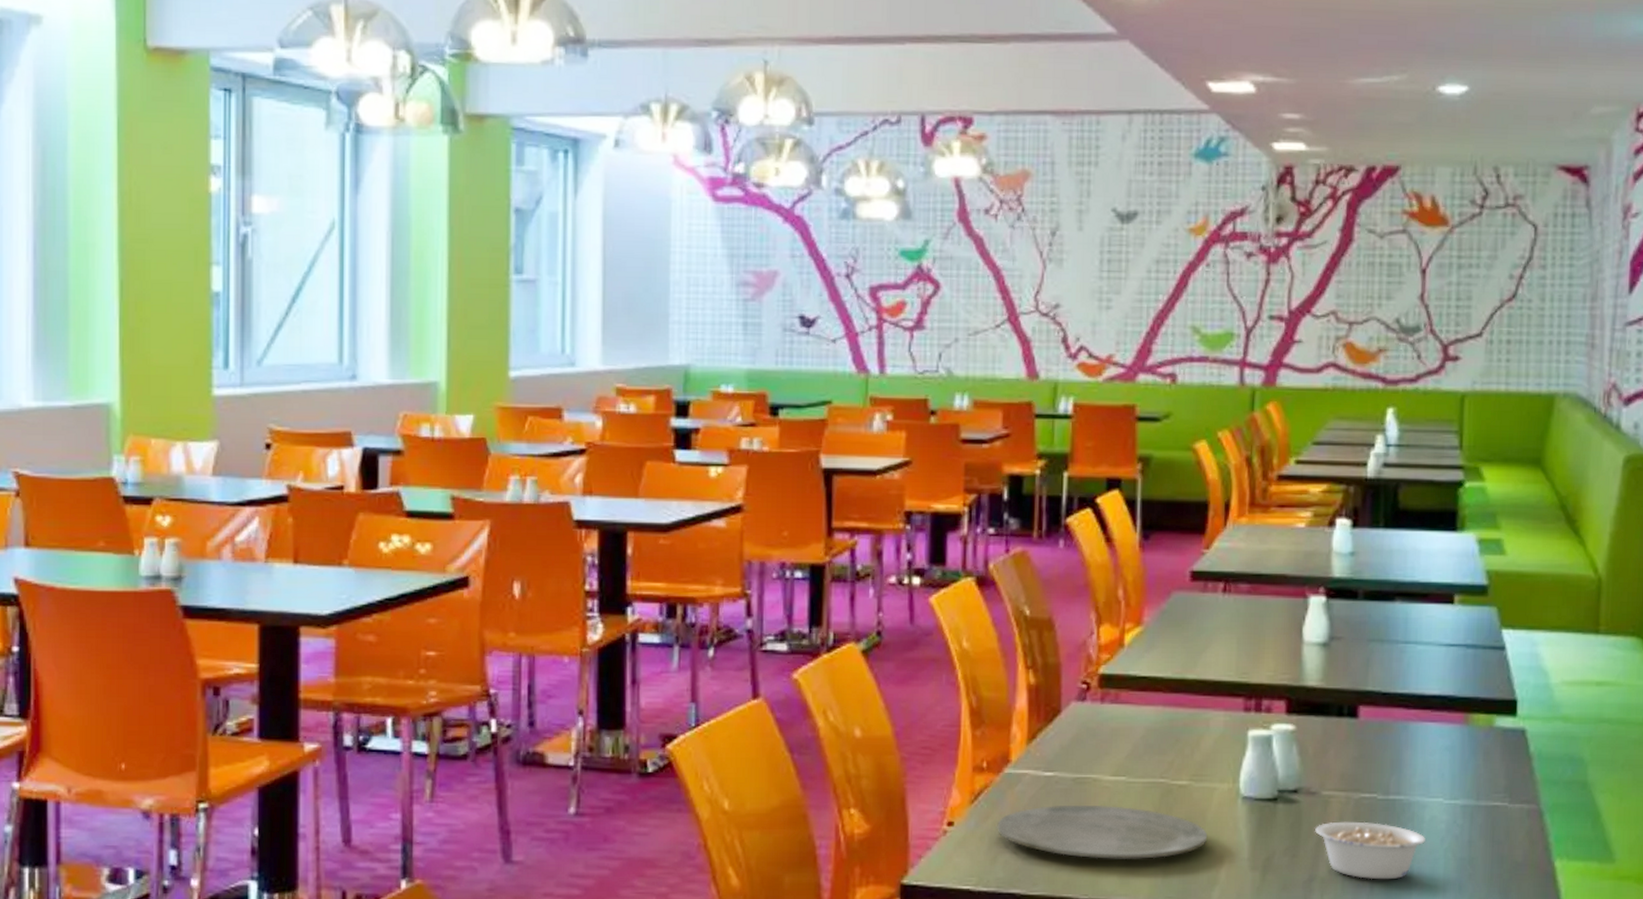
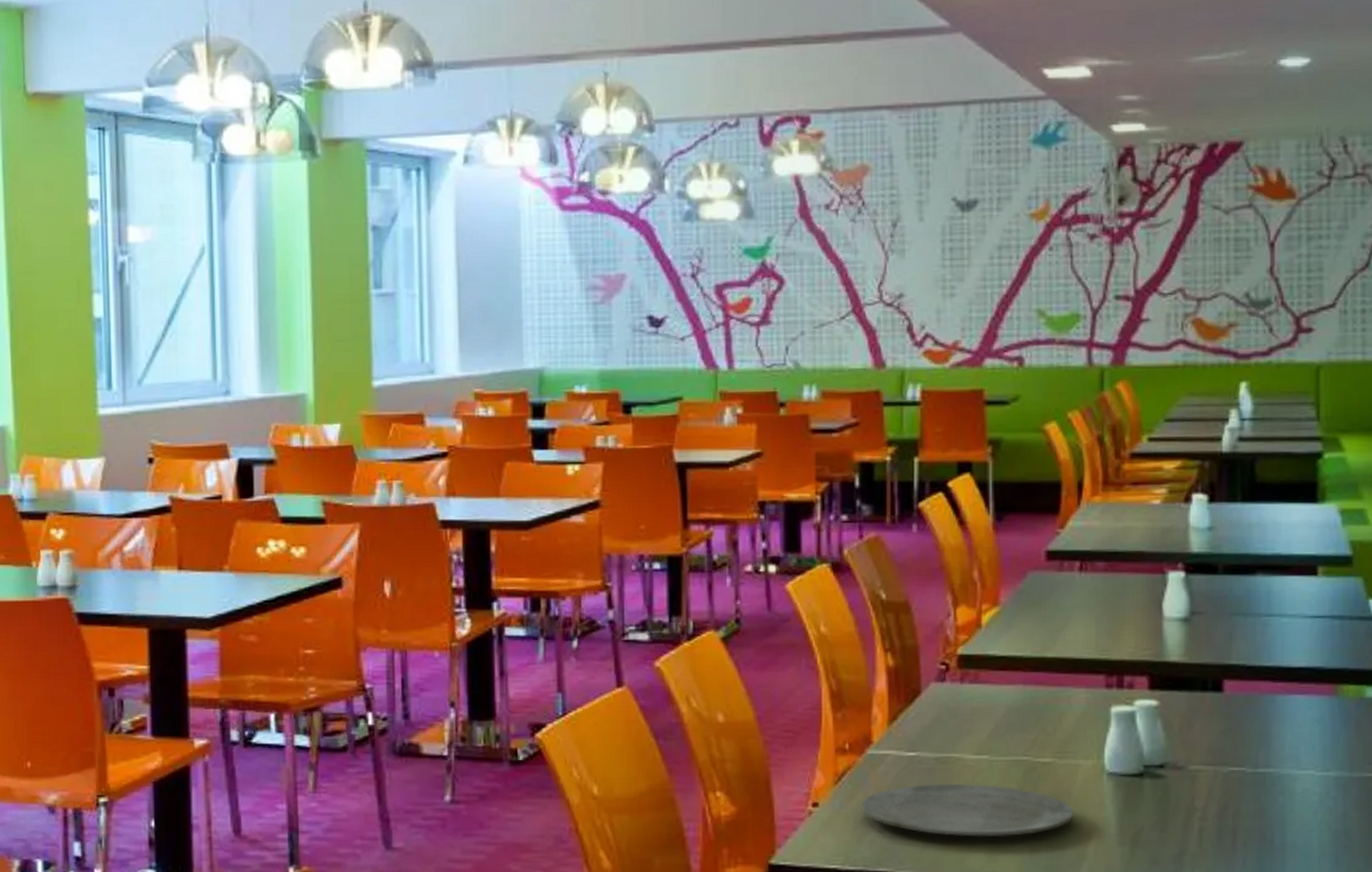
legume: present [1315,821,1425,880] -> none [1183,795,1298,853]

